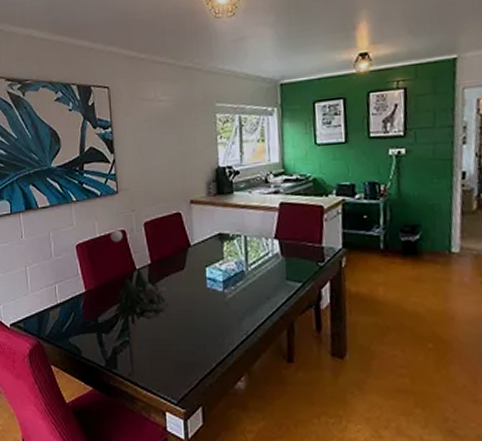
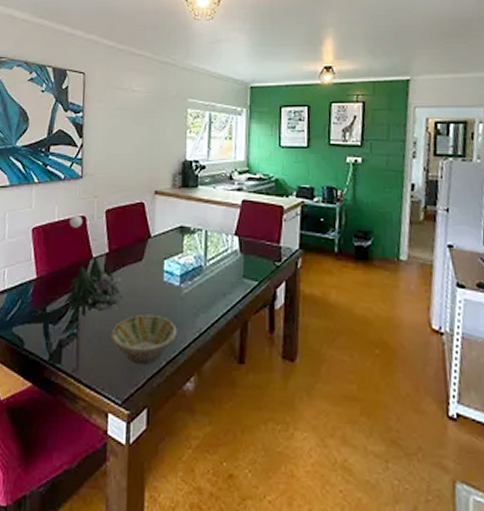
bowl: none [160,320,225,368] -> present [110,314,177,365]

